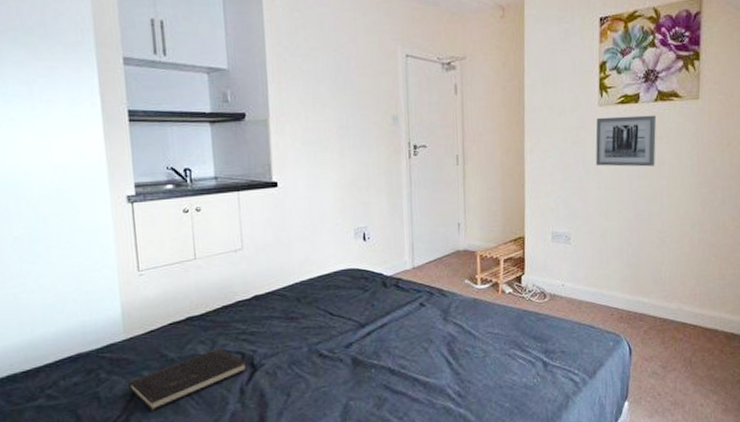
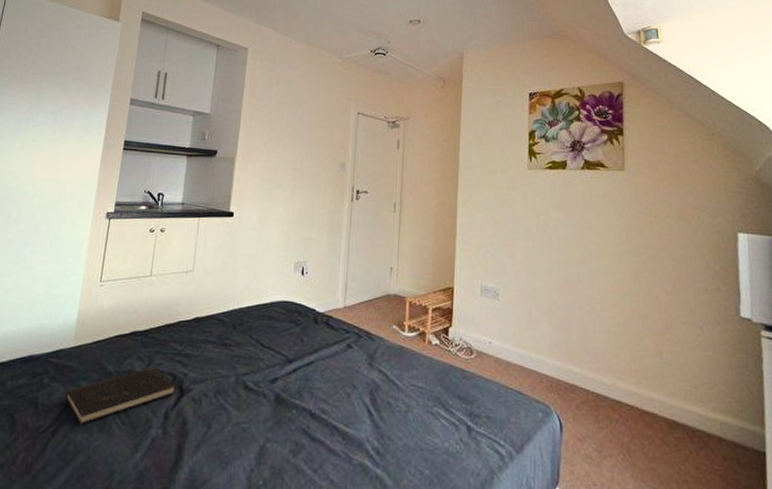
wall art: present [595,115,656,167] -> none [525,179,584,230]

